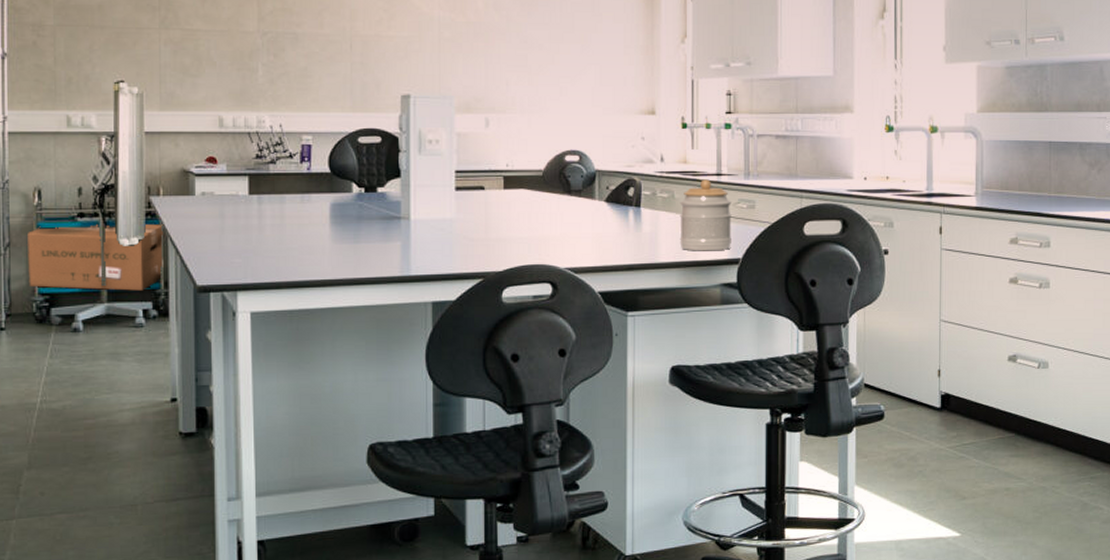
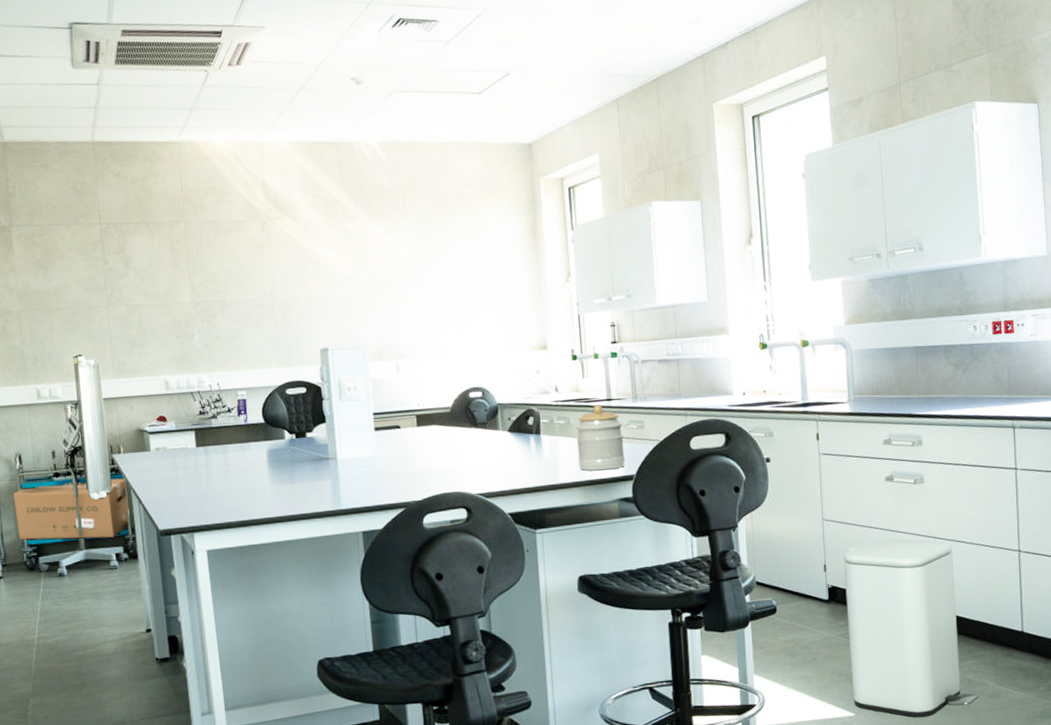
pedal bin: none [959,346,1093,542] -> present [843,538,979,718]

